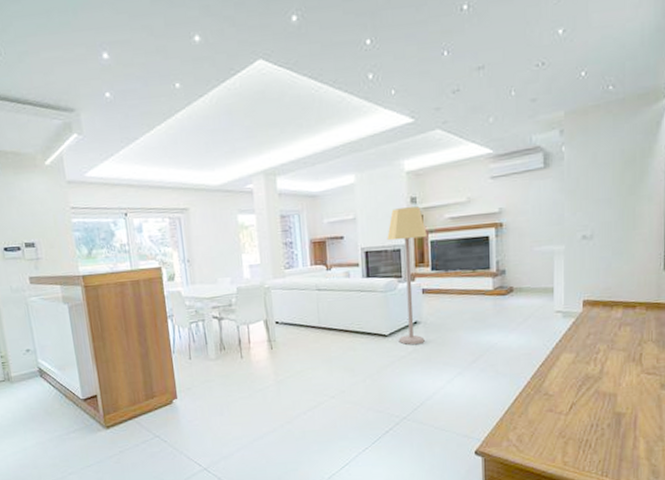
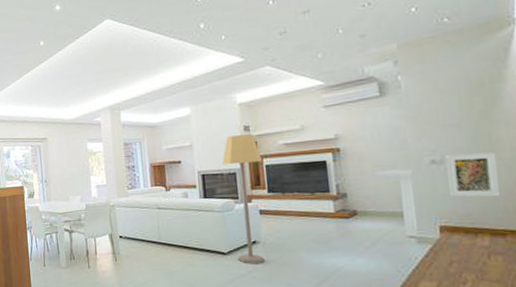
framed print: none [594,227,637,272] -> present [446,152,501,197]

